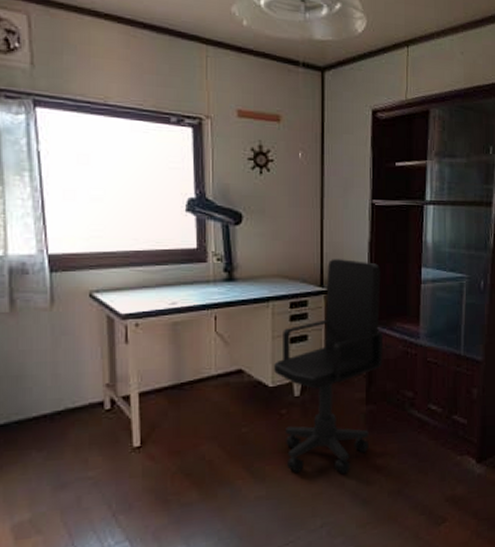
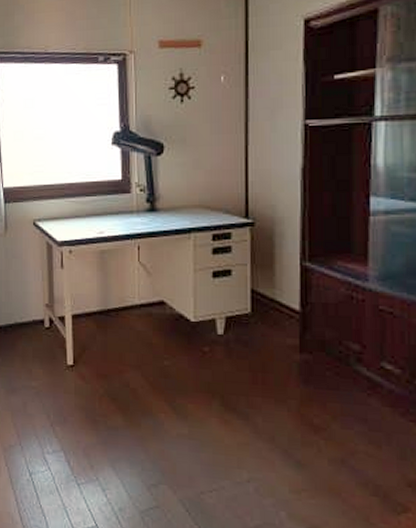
office chair: present [274,259,383,475] -> none [196,188,320,428]

